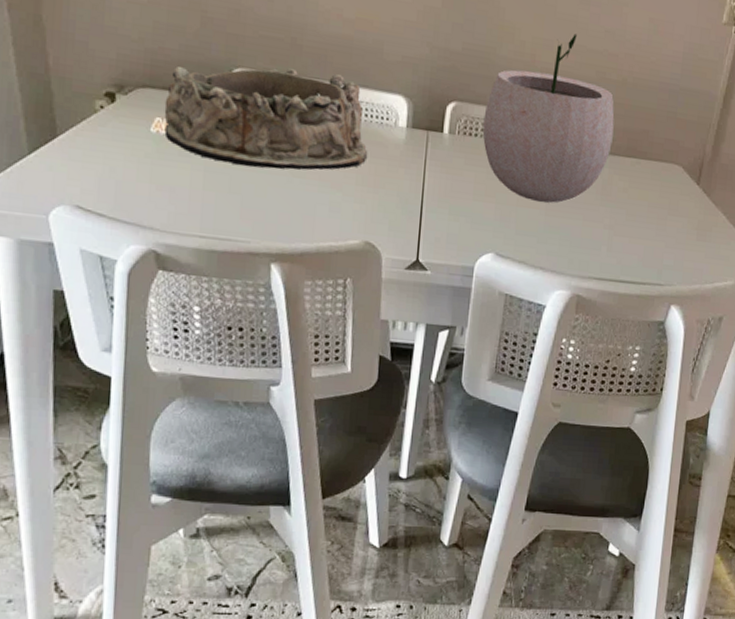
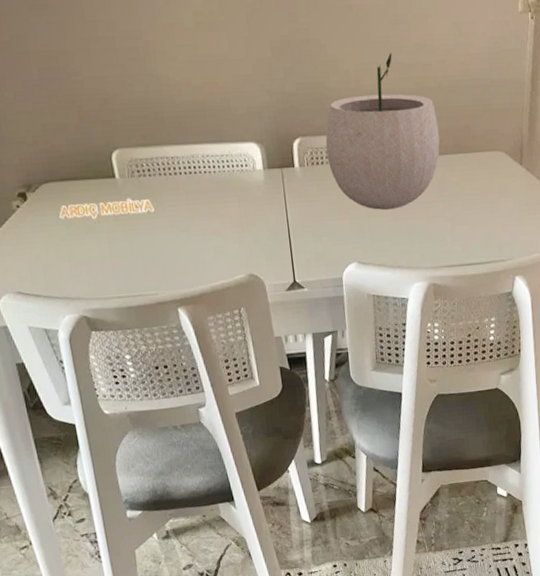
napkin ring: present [164,67,368,170] -> none [65,136,237,232]

